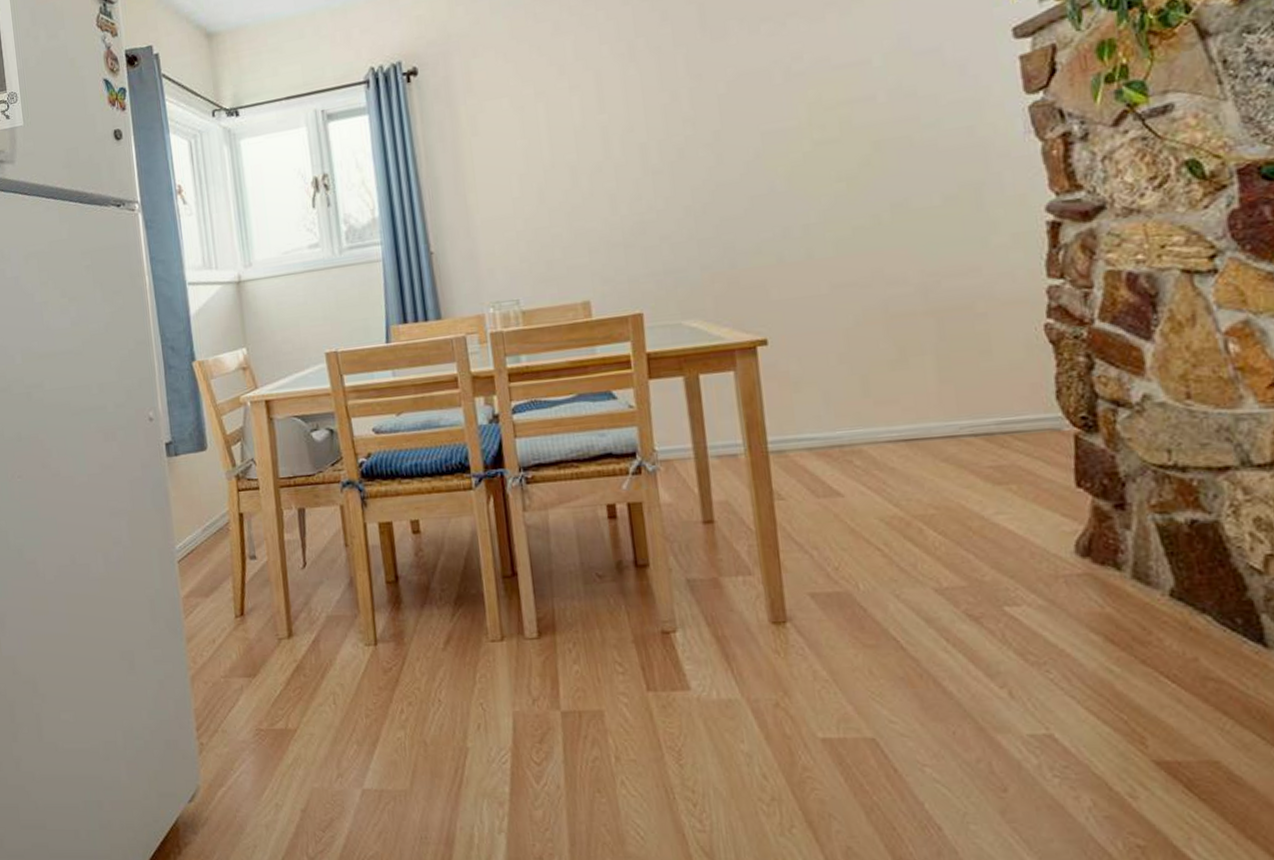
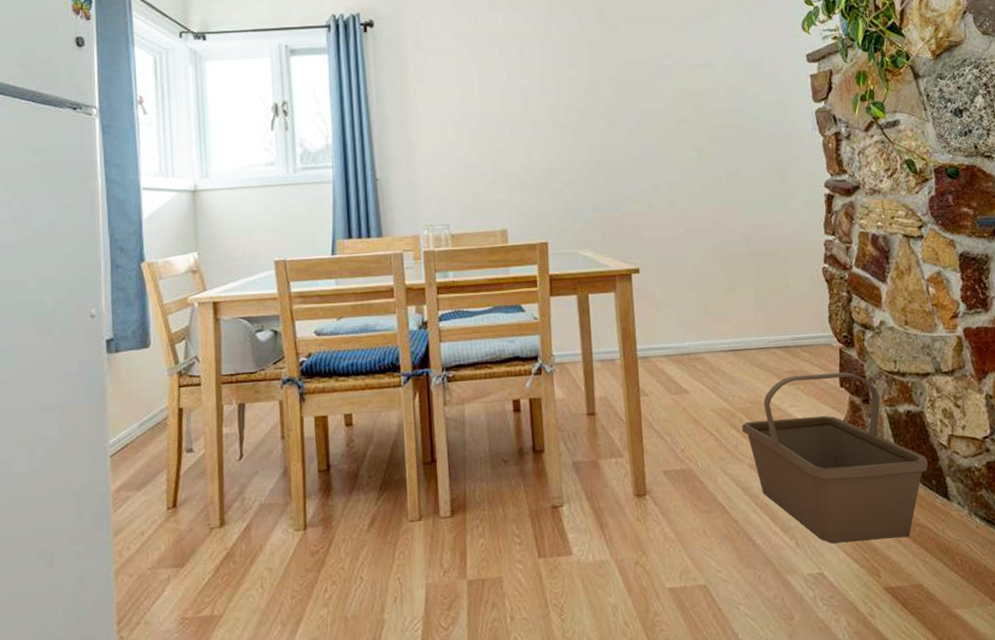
basket: none [922,467,1228,697] -> present [742,372,928,544]

